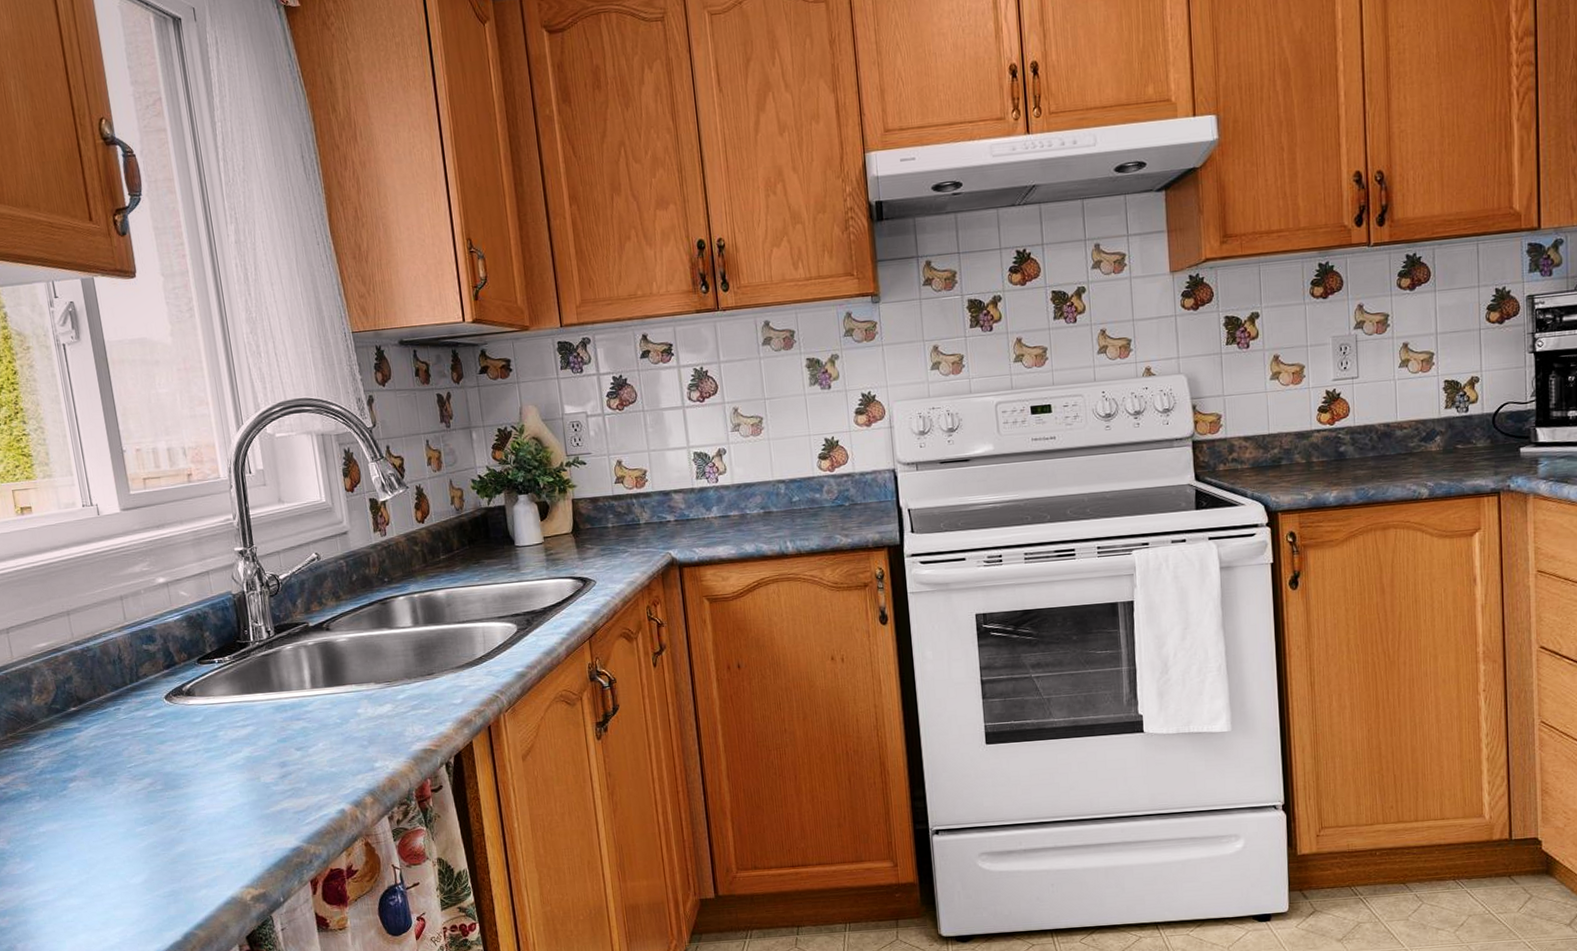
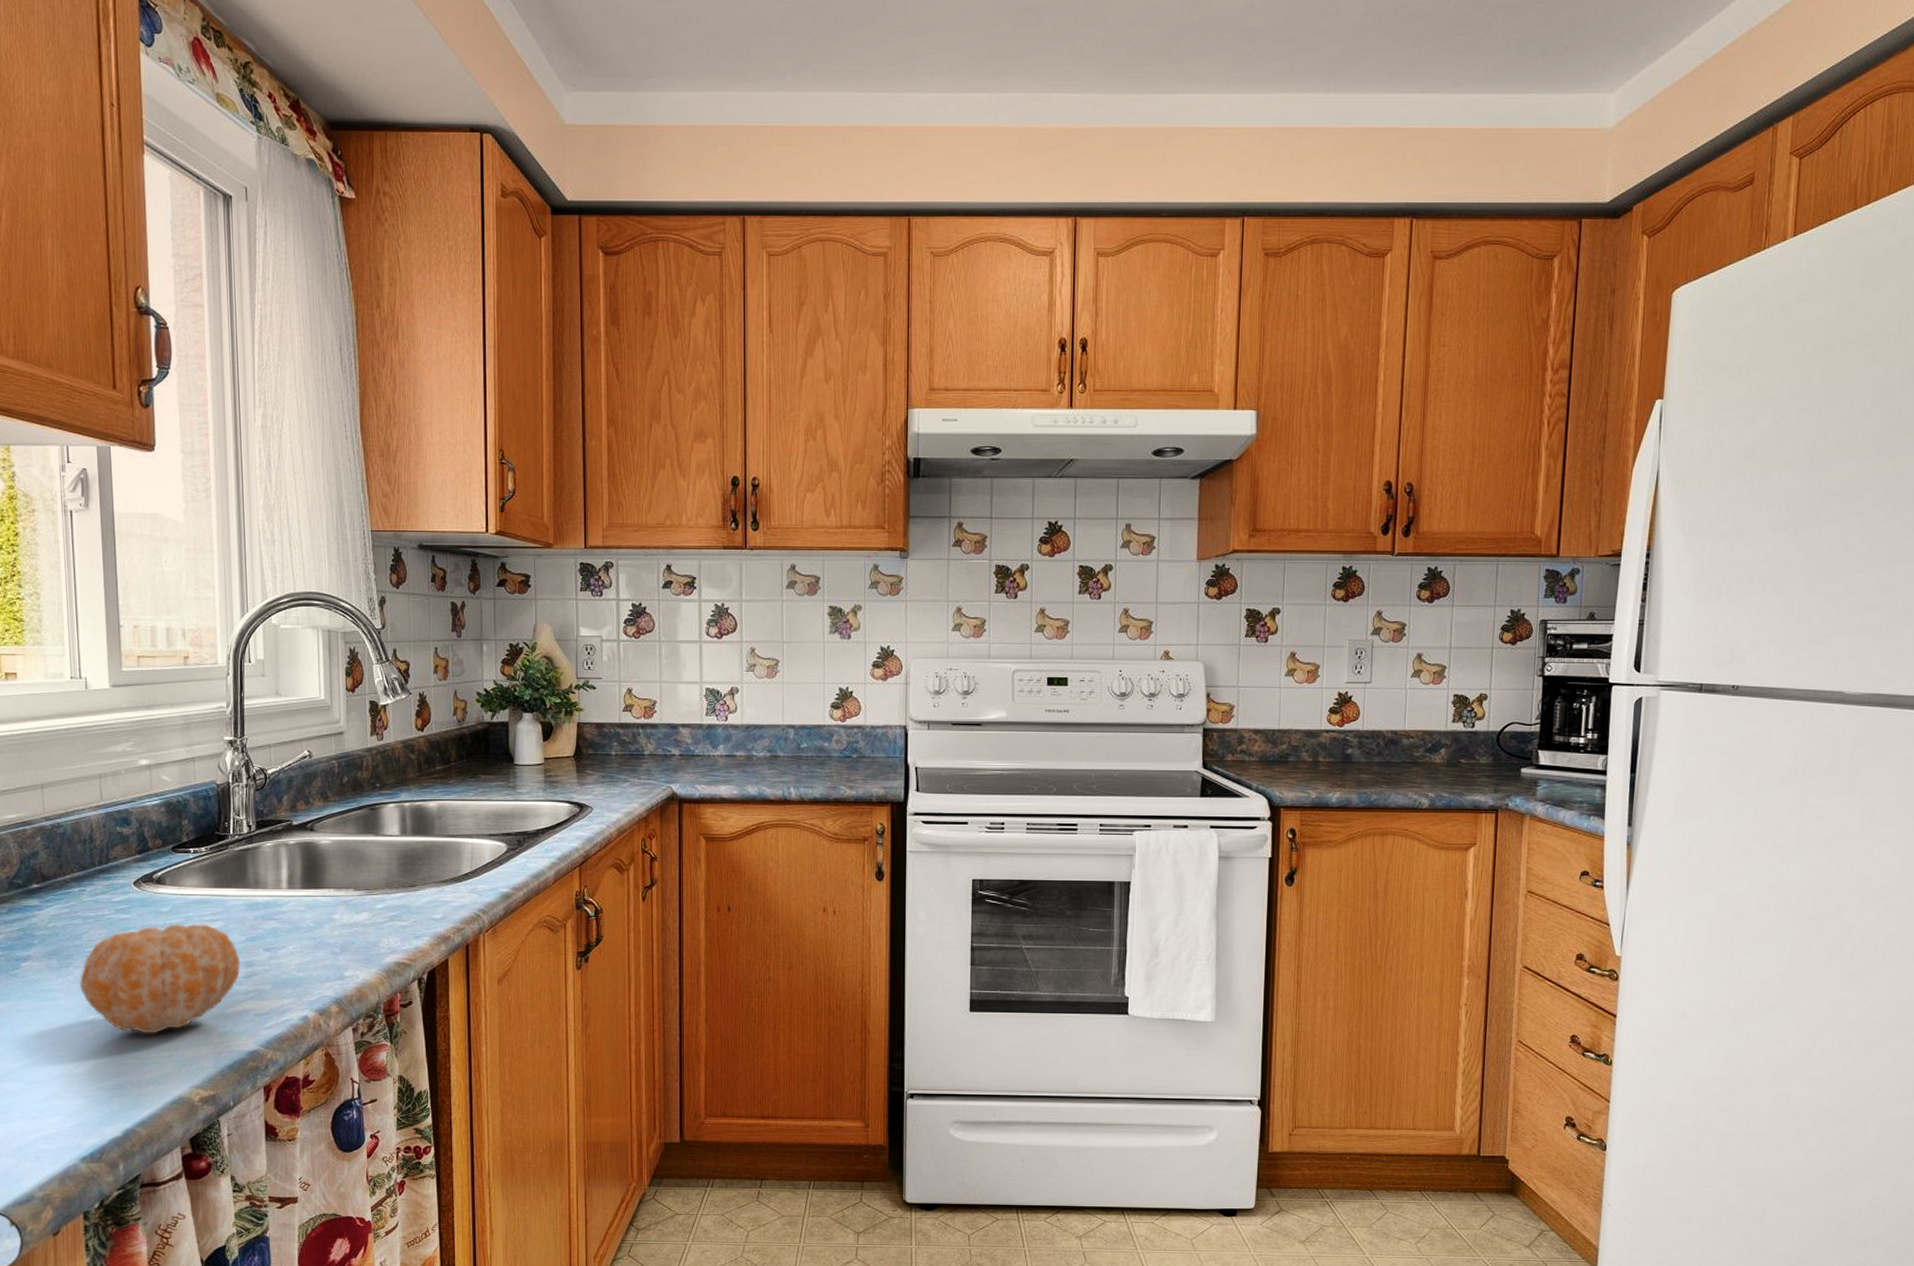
fruit: none [125,730,275,841] -> present [79,924,241,1034]

